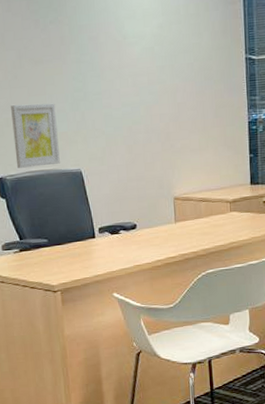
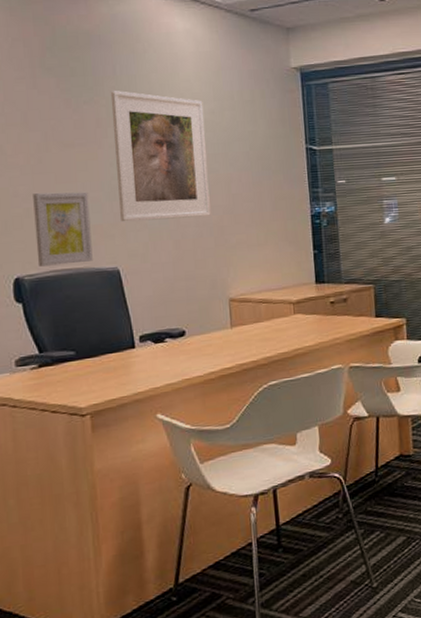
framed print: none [72,10,159,129] -> present [110,91,211,222]

